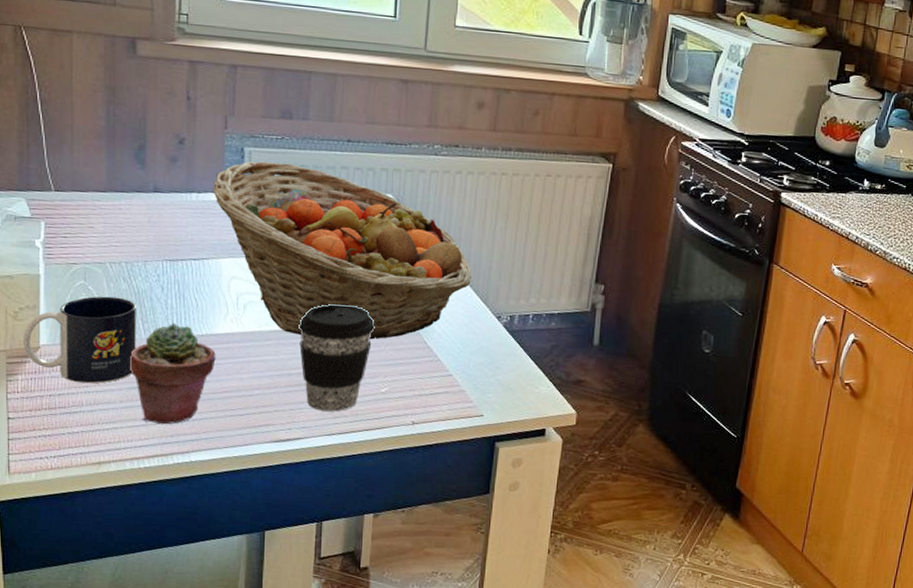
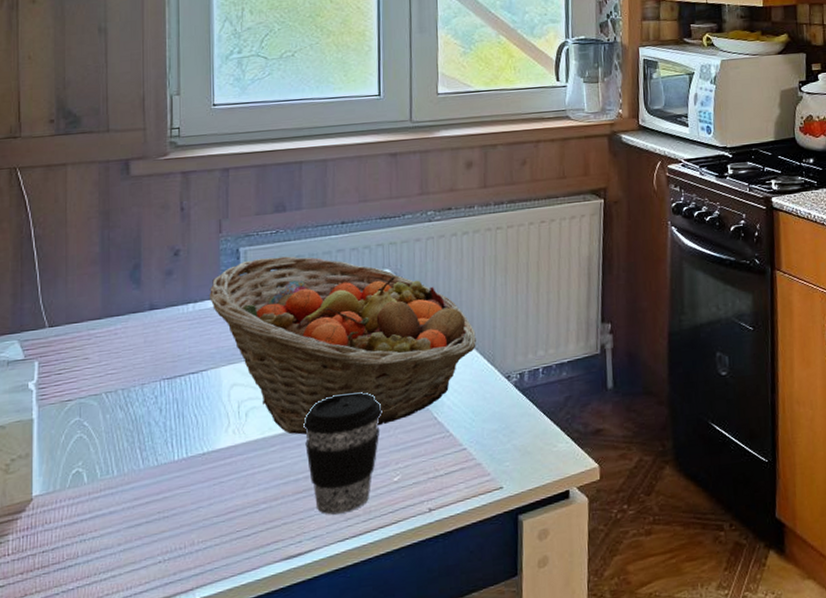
mug: present [23,296,136,384] -> none [15,428,134,532]
potted succulent: present [129,324,216,425] -> none [127,446,219,563]

